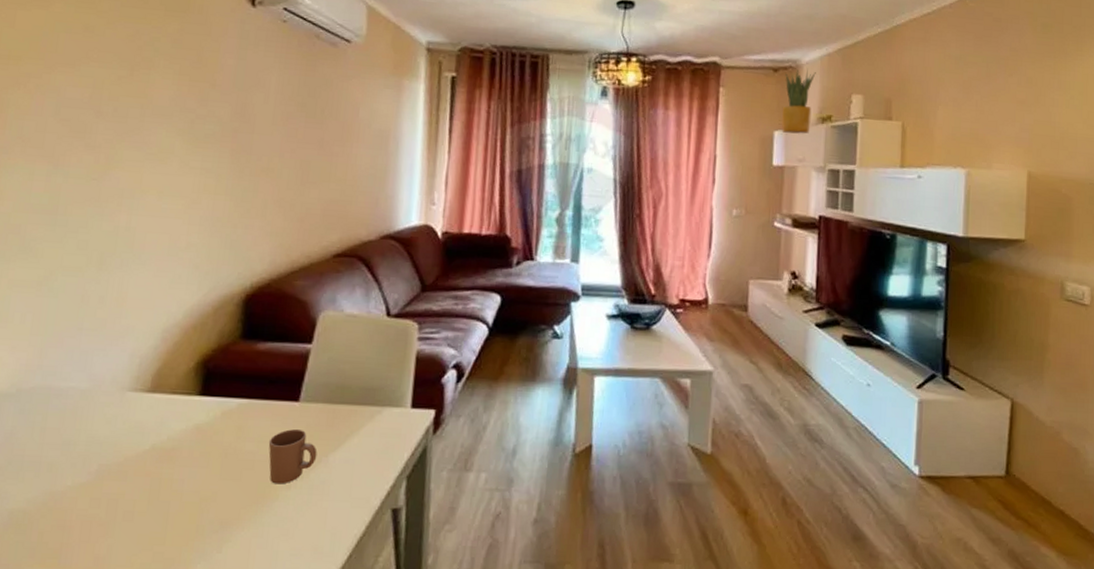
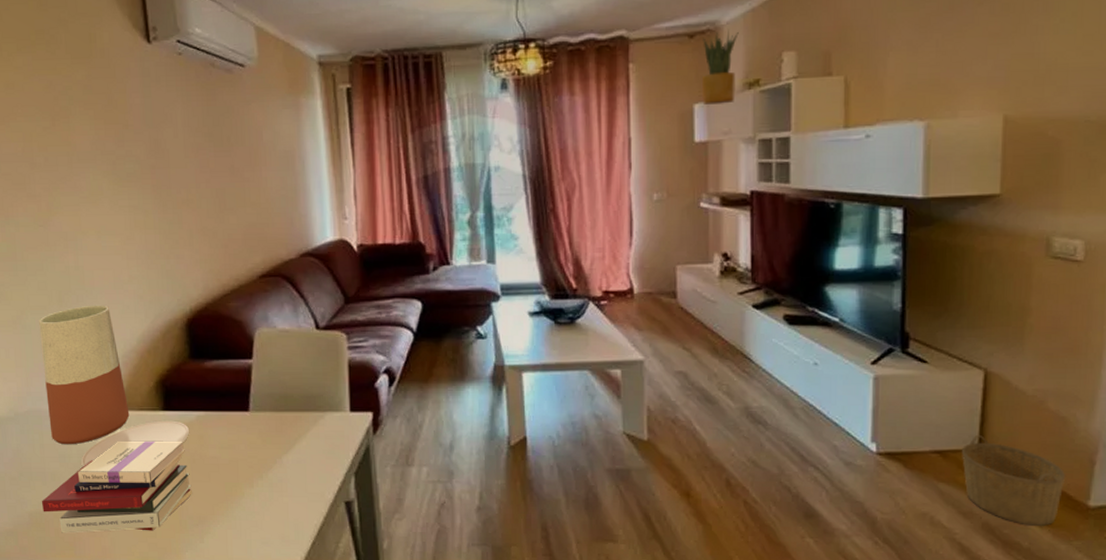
books: none [28,428,219,538] -> present [41,440,192,533]
vase: none [57,270,160,430] -> present [39,305,130,445]
plate: none [88,406,227,458] -> present [81,420,189,467]
mug: present [268,428,318,484] -> none [228,435,272,484]
basket: none [991,461,1078,555] -> present [961,434,1066,527]

